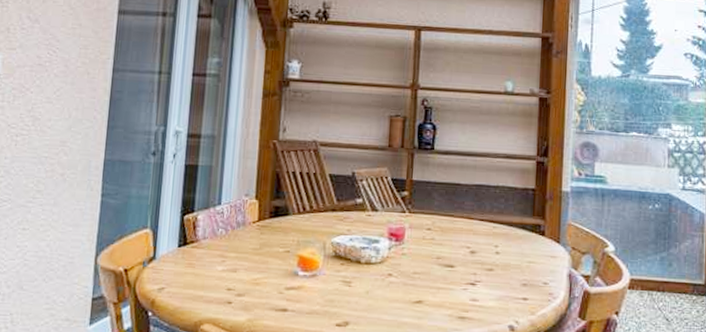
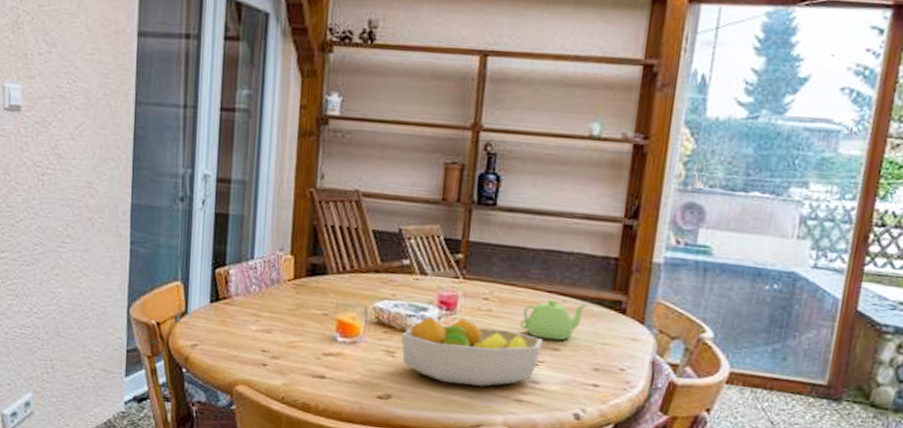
fruit bowl: none [356,246,479,307] -> present [401,316,543,387]
teapot: none [458,226,514,262] -> present [519,299,588,341]

